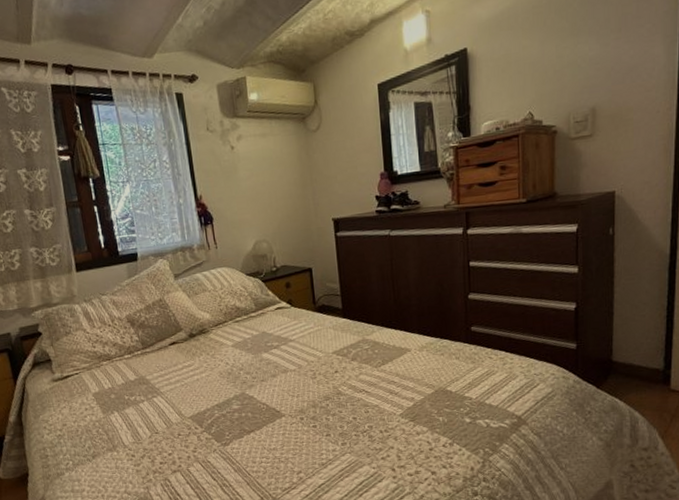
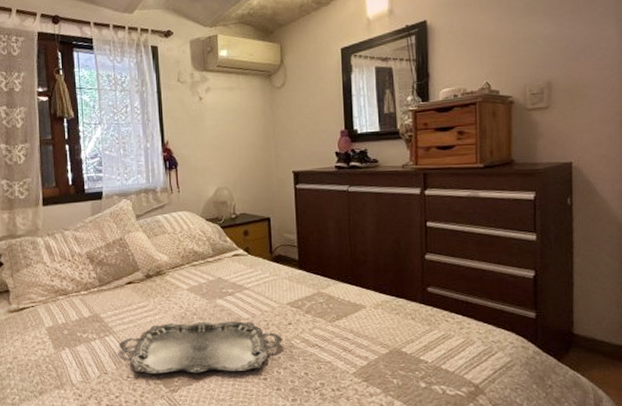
serving tray: none [167,372,330,430] -> present [119,320,282,374]

